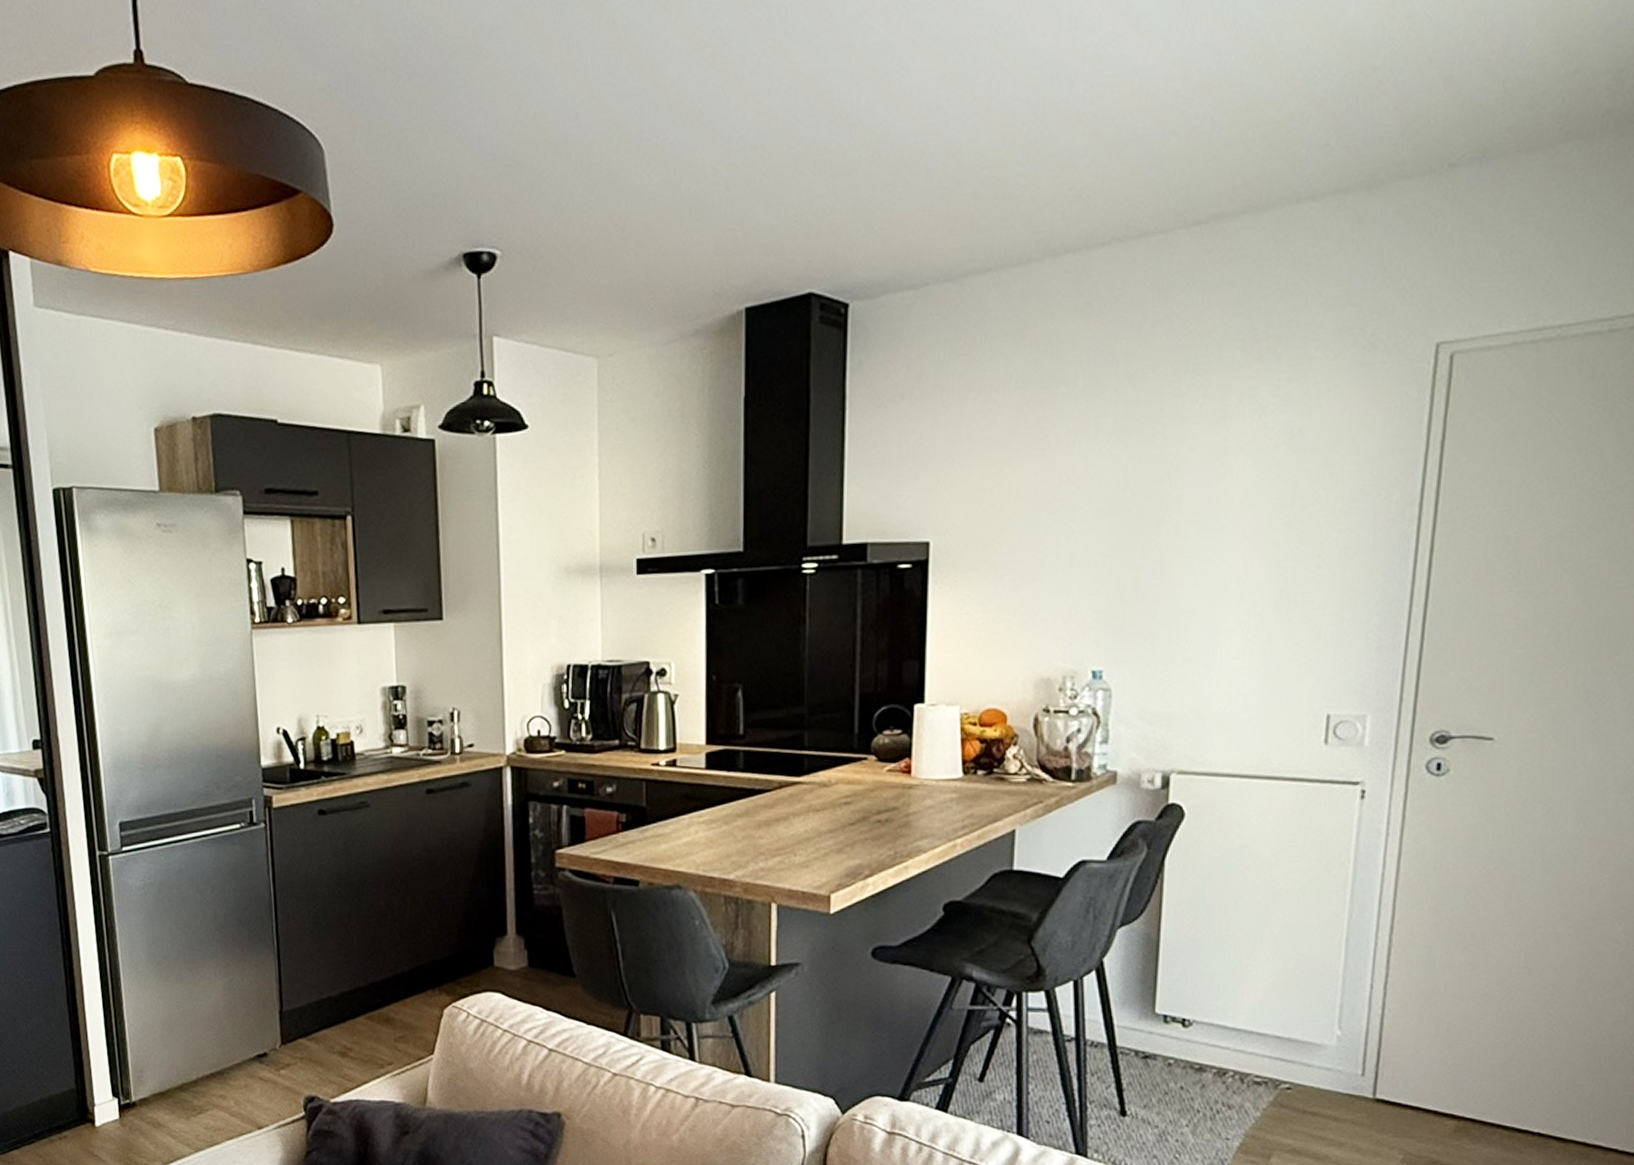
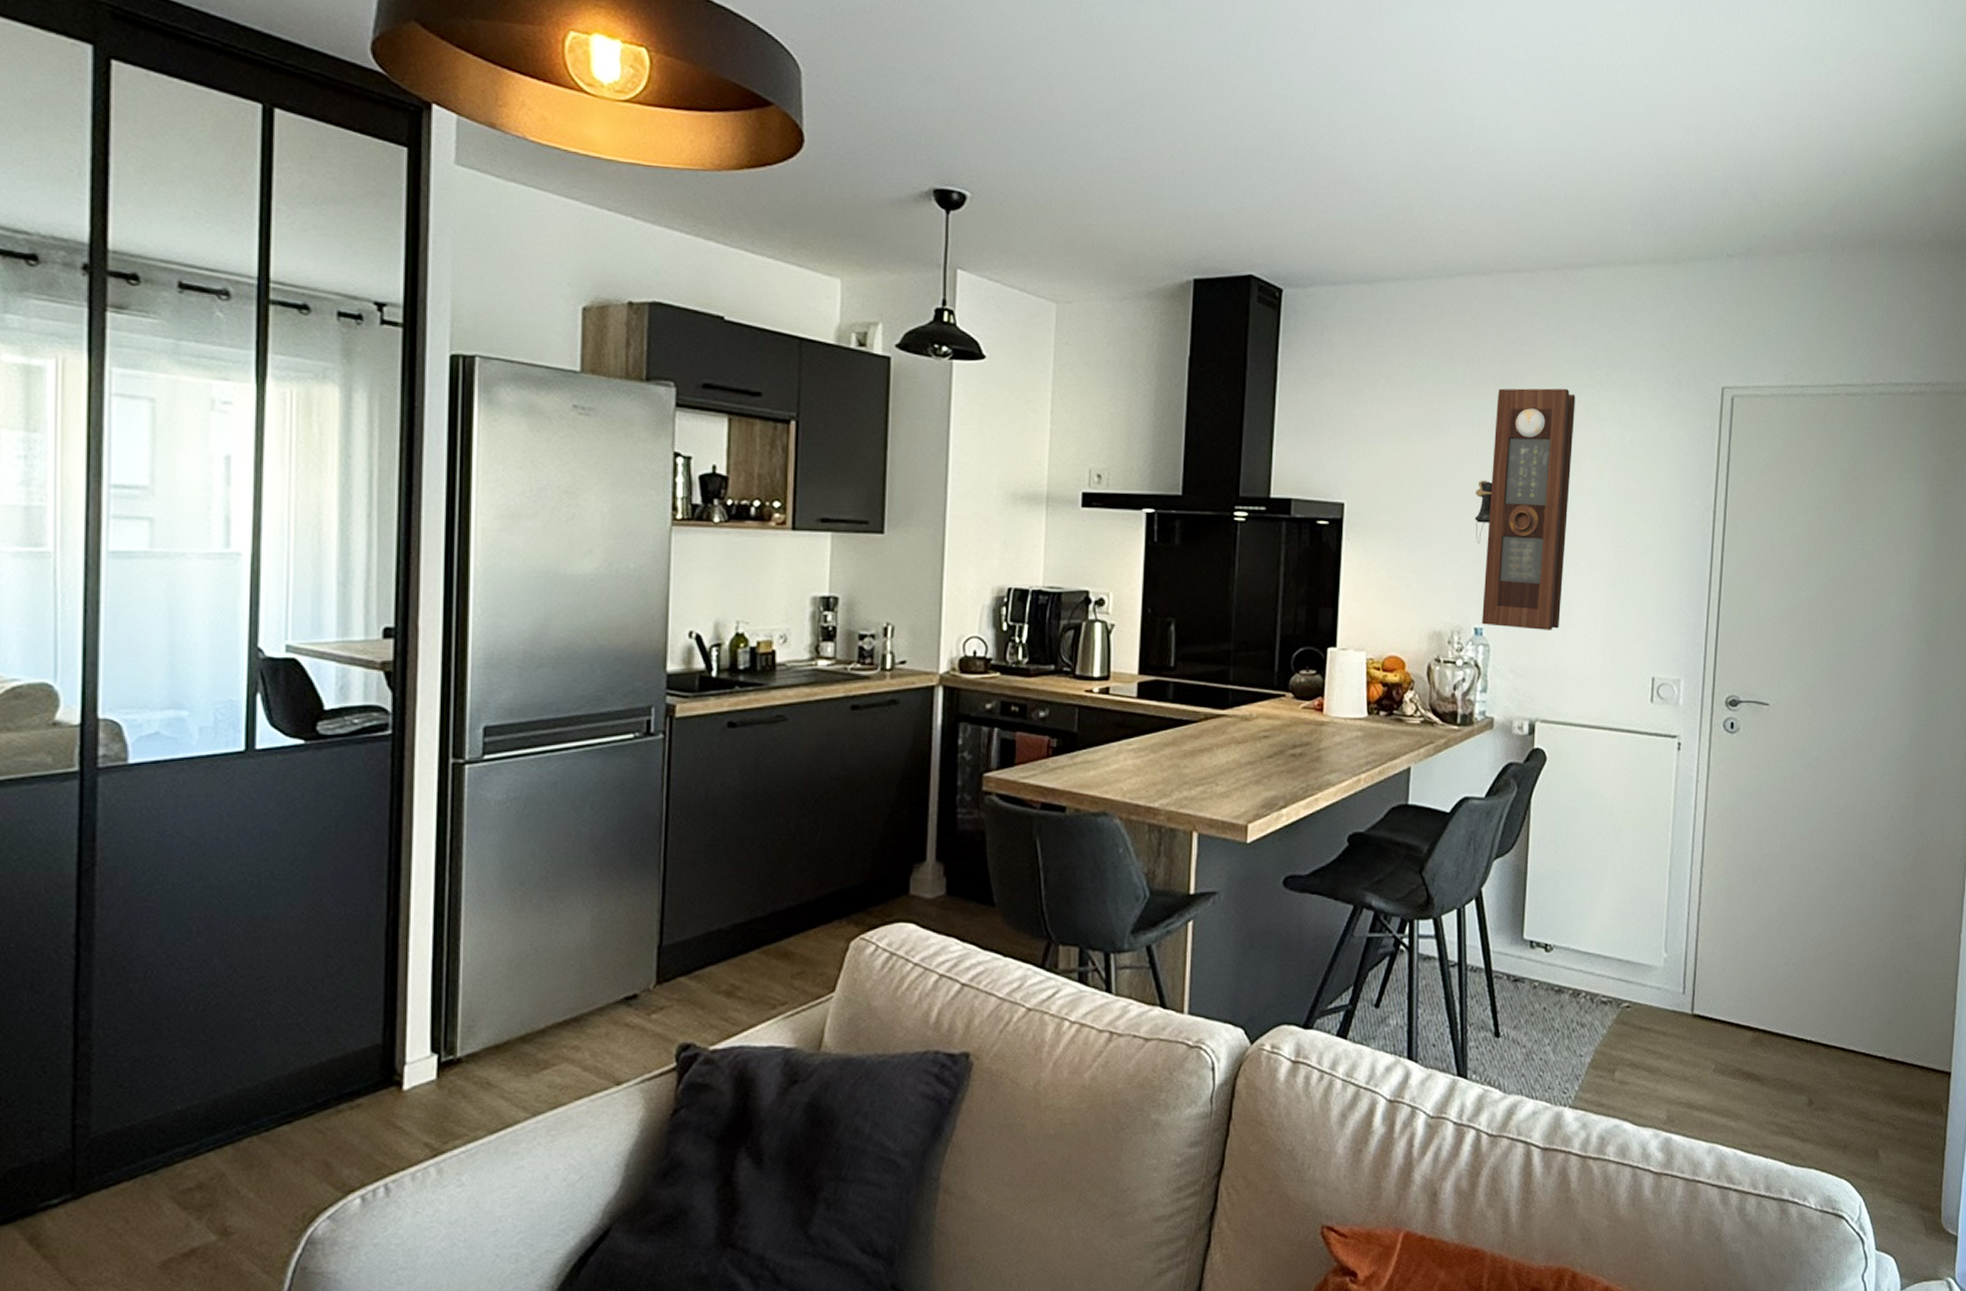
pendulum clock: none [1091,373,1225,668] -> present [1475,388,1576,630]

